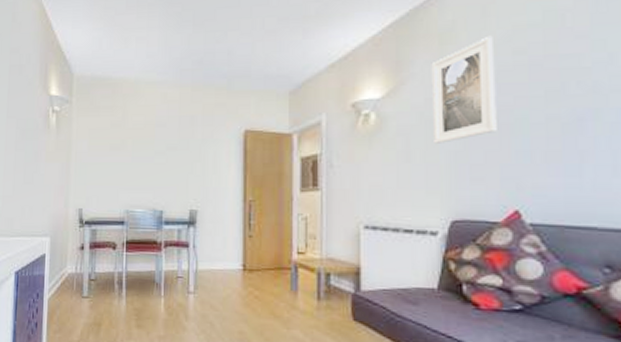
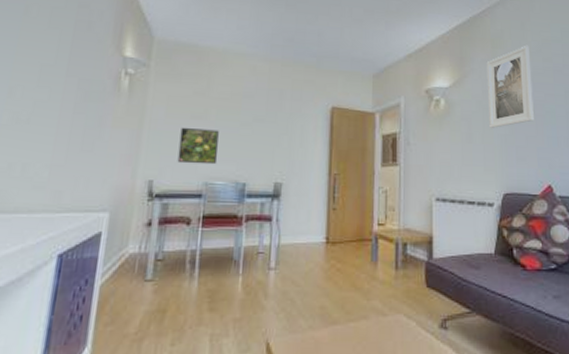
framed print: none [101,158,136,193] -> present [177,127,219,165]

